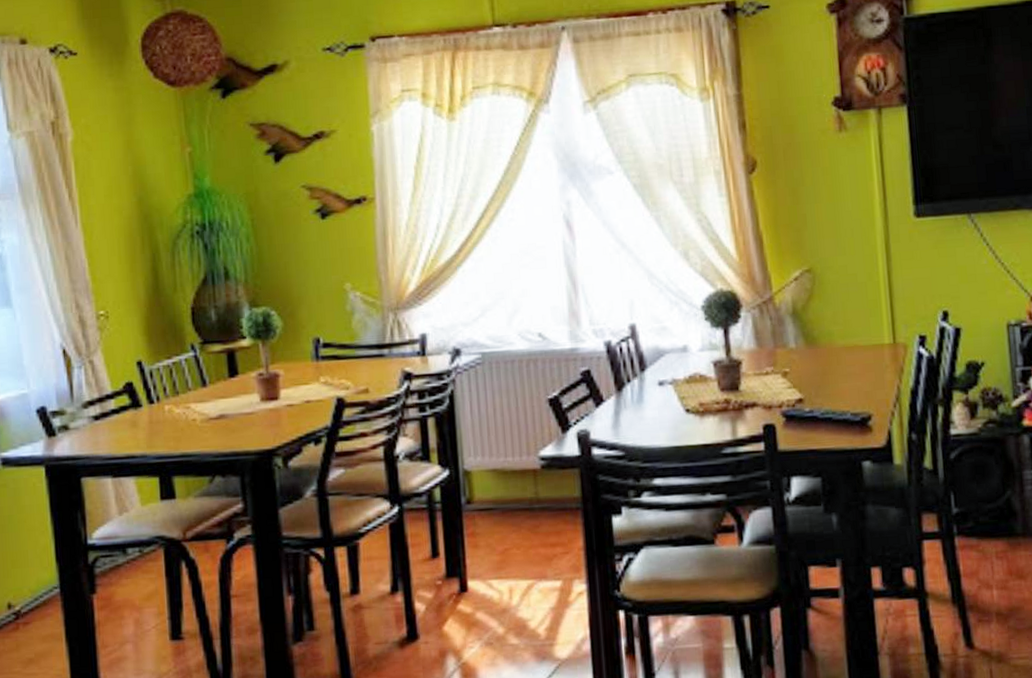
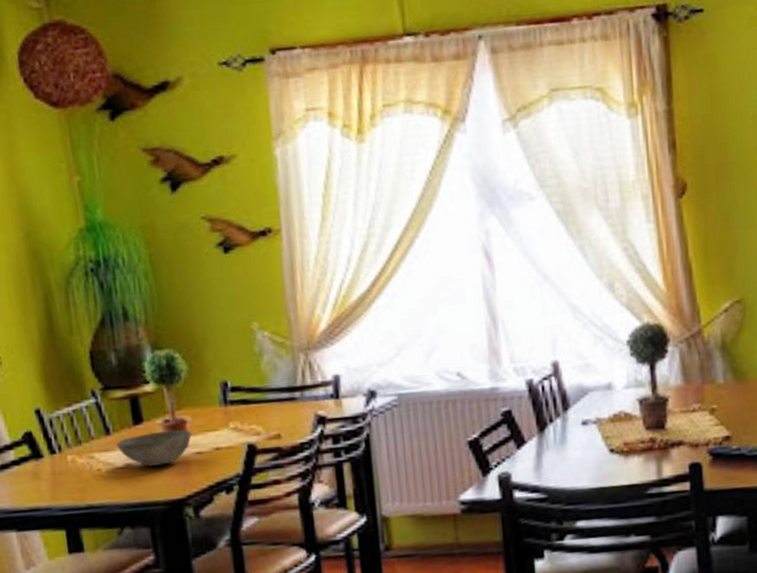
bowl: none [211,382,285,418] -> present [116,429,192,467]

